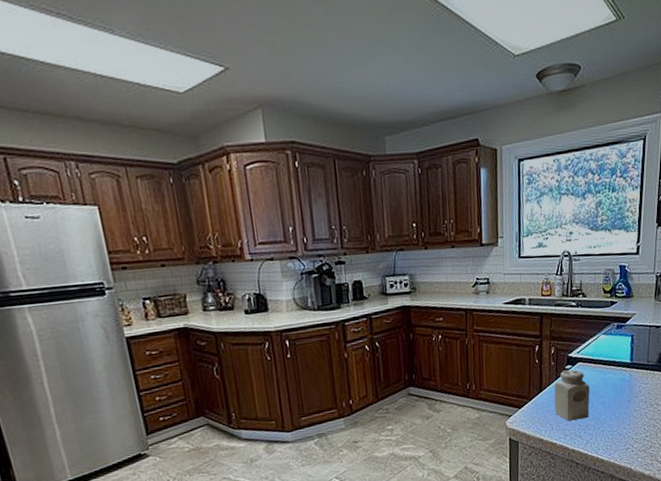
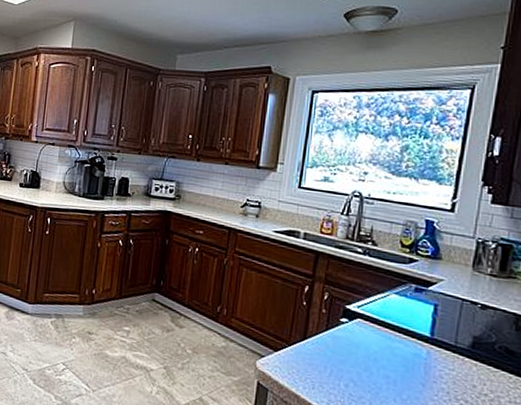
salt shaker: present [554,369,590,421] -> none [319,323,369,389]

